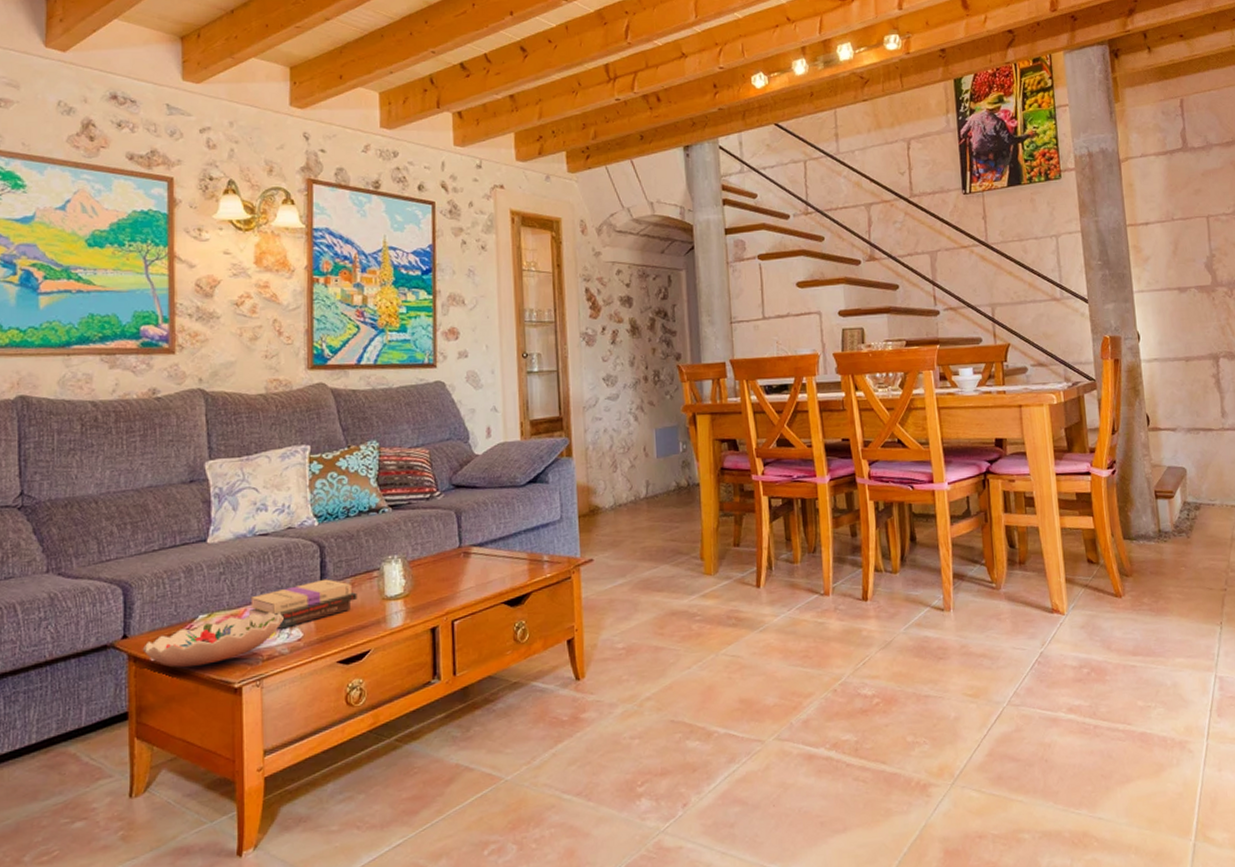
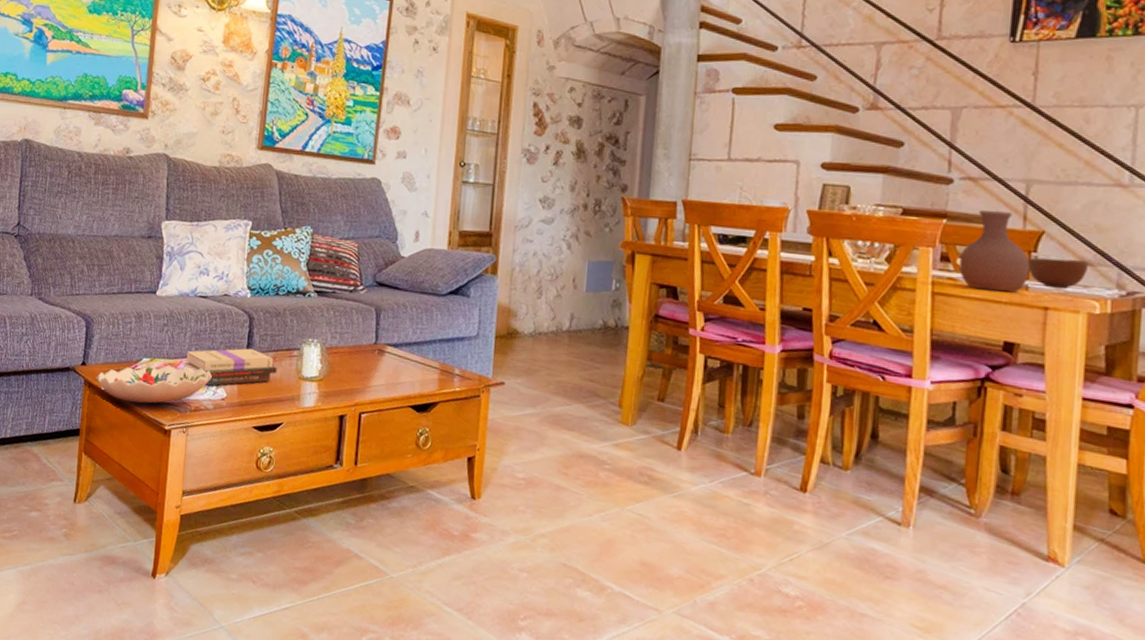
vase: none [953,332,1005,399] -> present [958,210,1030,293]
bowl: none [1001,363,1044,389] -> present [1027,257,1089,290]

